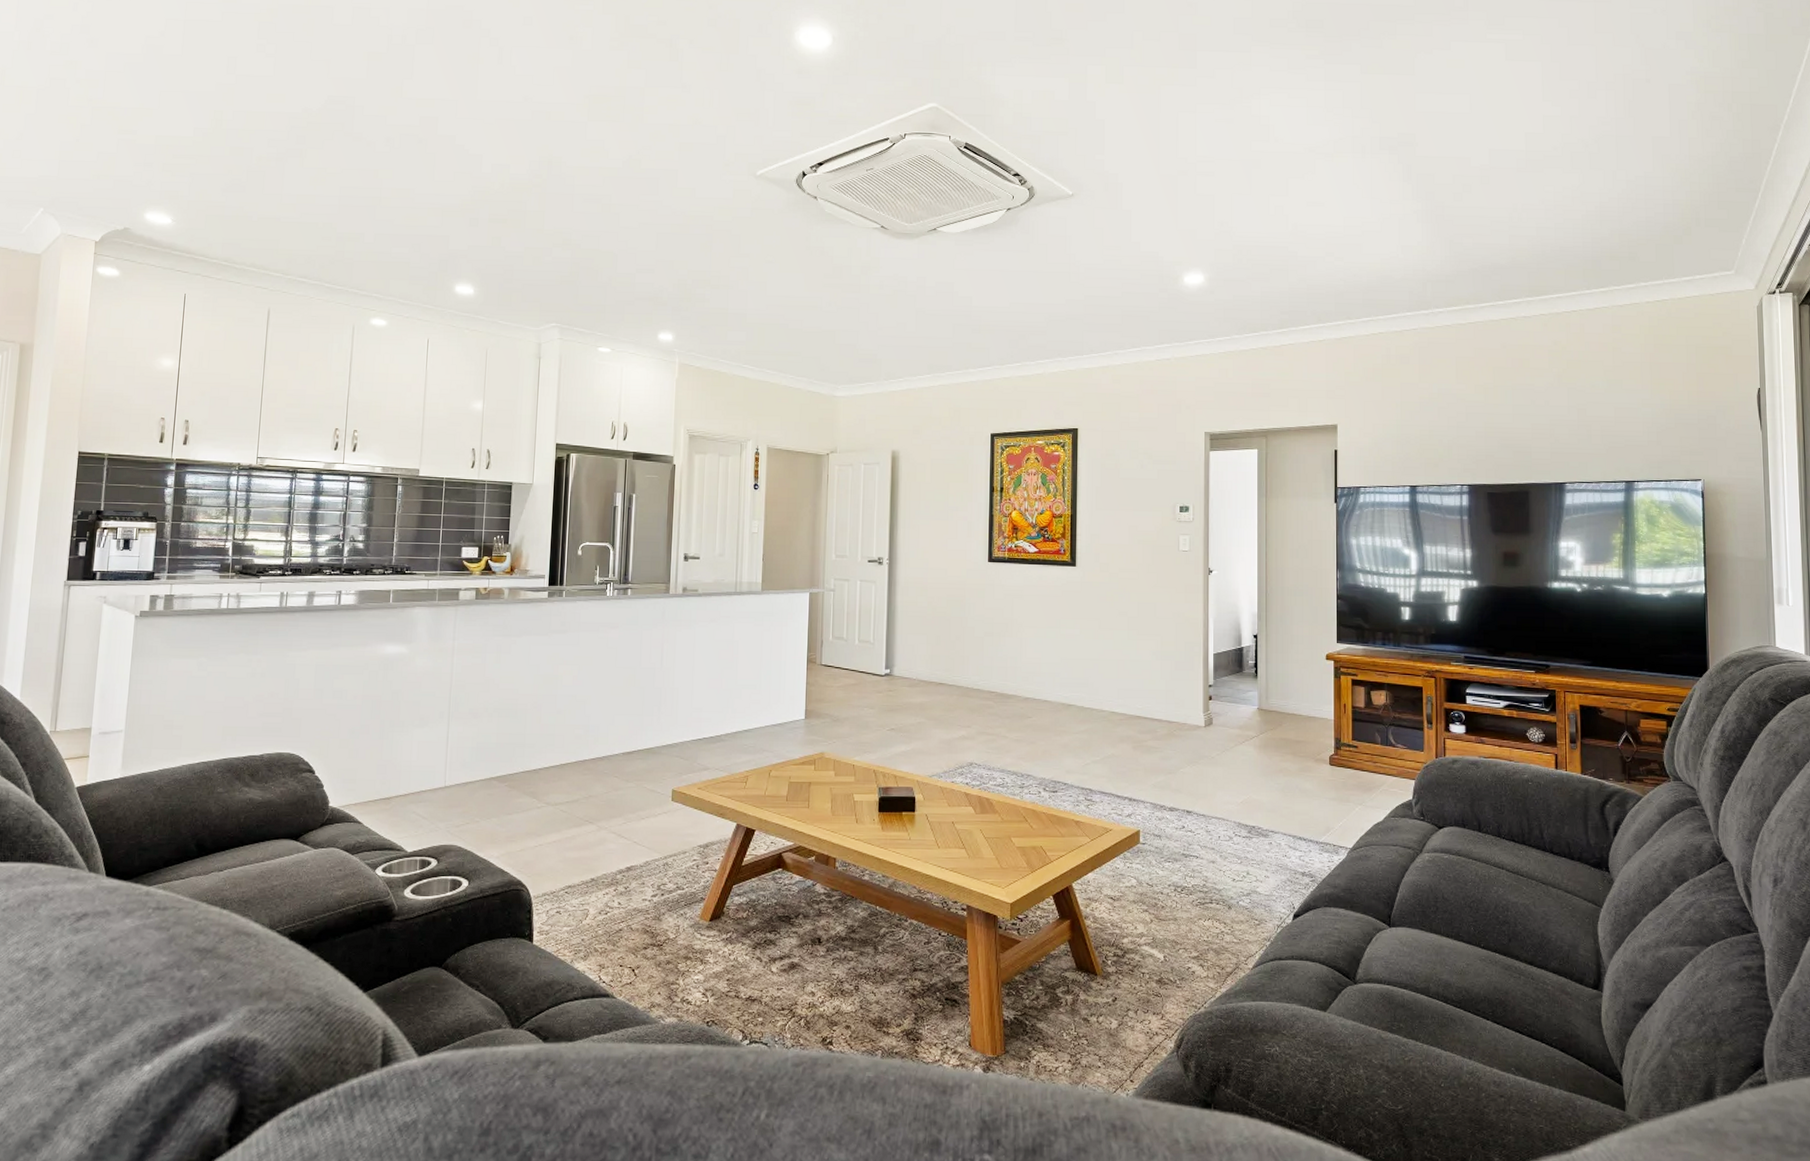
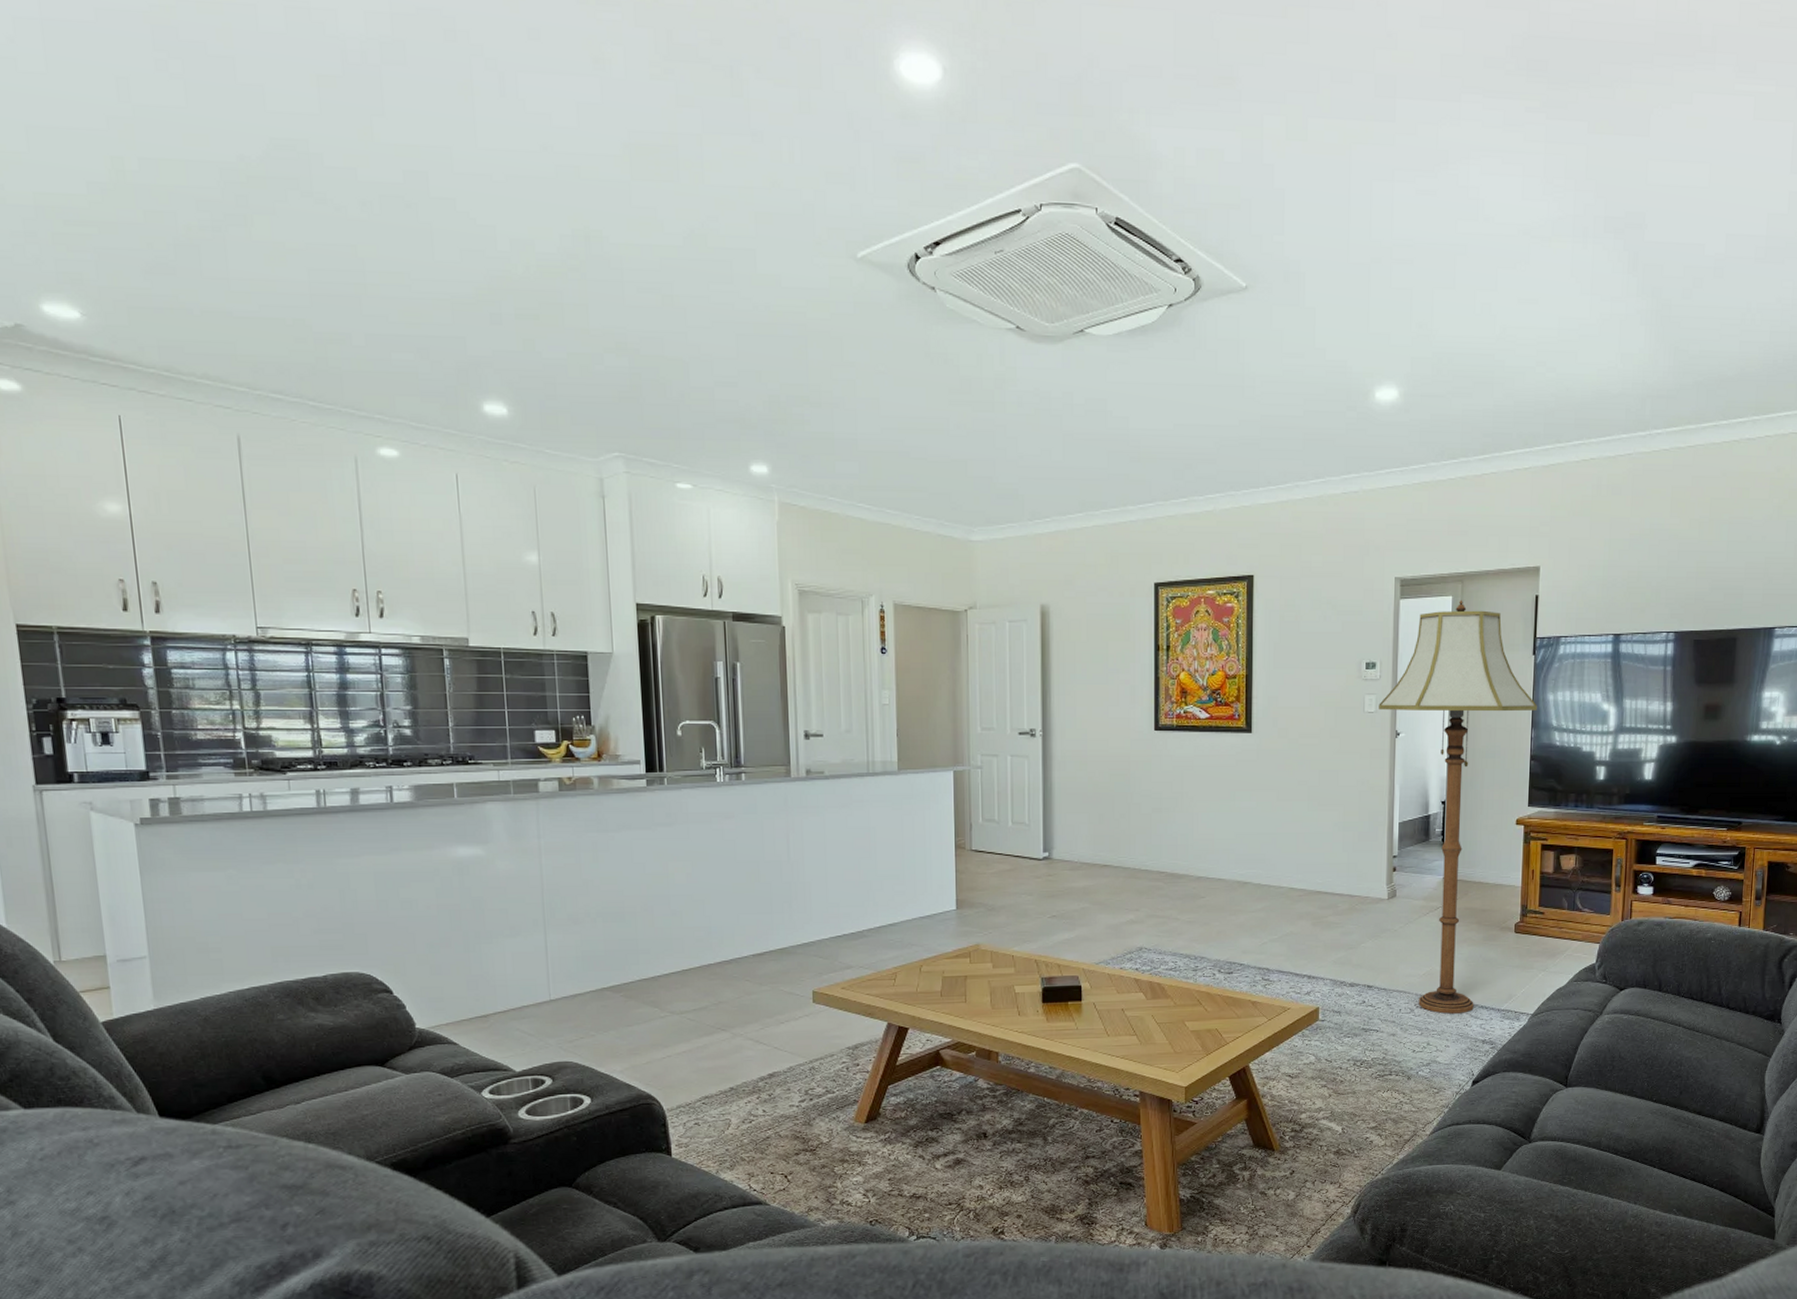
floor lamp: none [1192,452,1341,844] -> present [1379,599,1537,1014]

